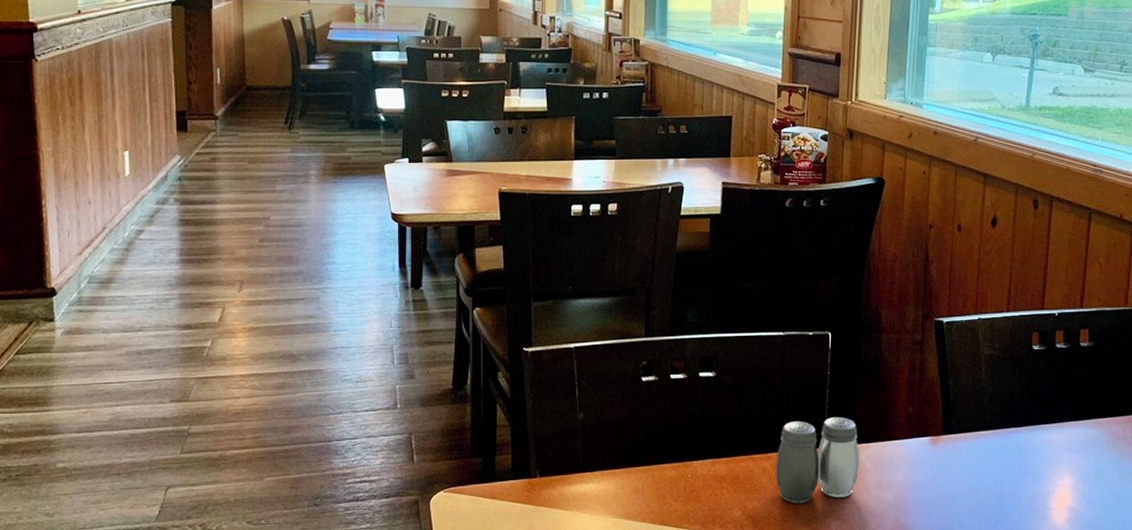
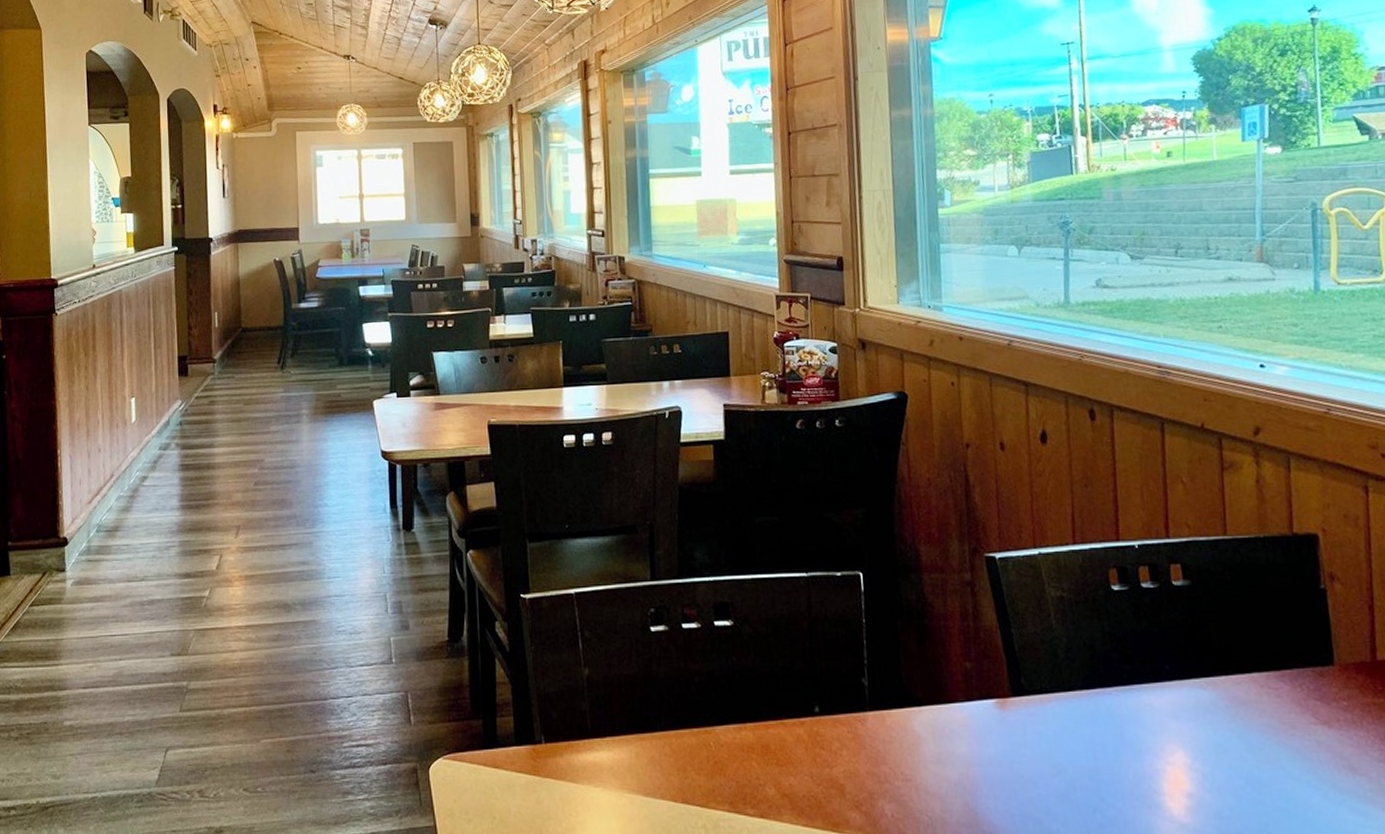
salt and pepper shaker: present [776,417,859,503] -> none [811,674,913,780]

